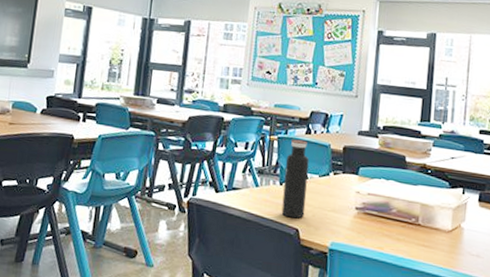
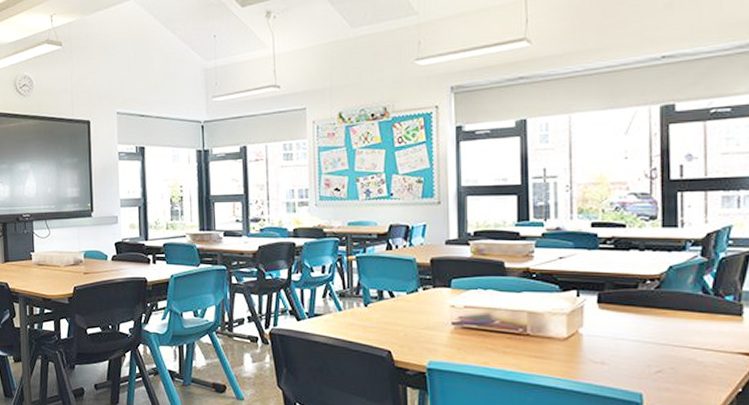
water bottle: present [281,139,309,219] -> none [368,257,396,340]

